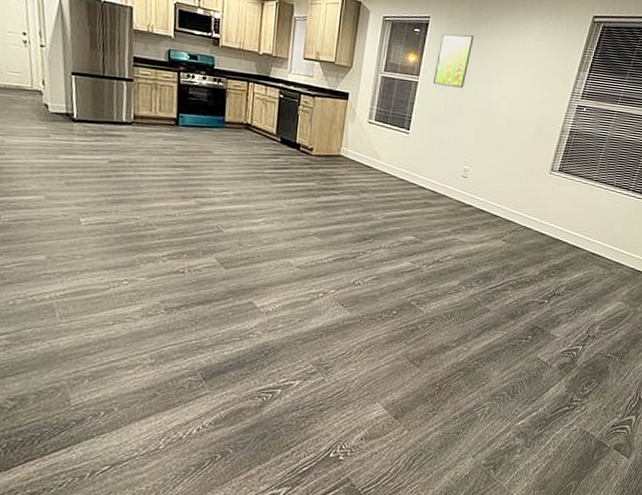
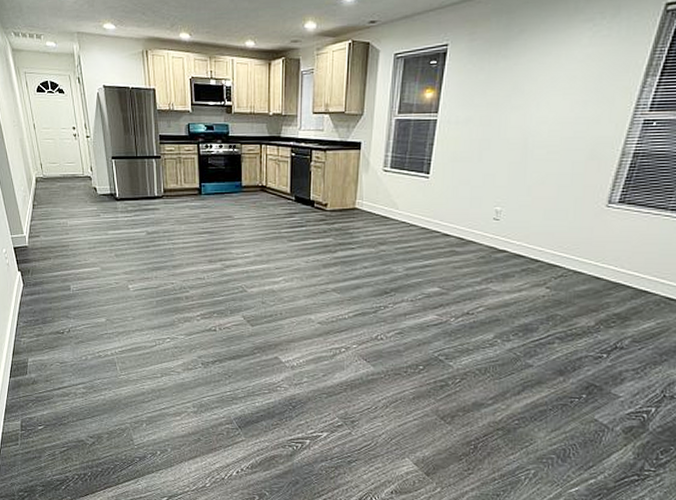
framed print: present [432,33,474,88] -> none [454,56,503,120]

